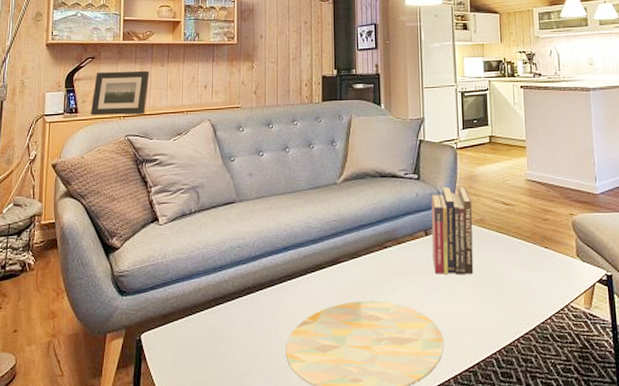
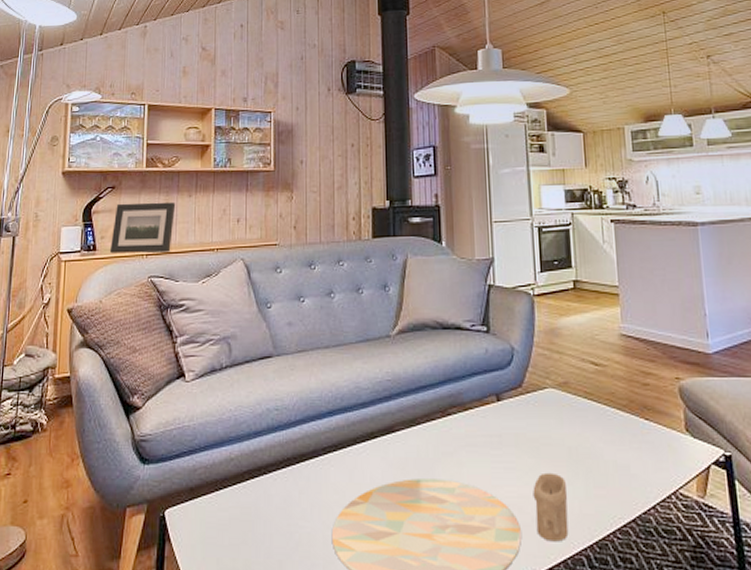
books: present [431,187,474,276] -> none [504,343,557,451]
candle: none [453,293,482,348] -> present [533,472,569,542]

